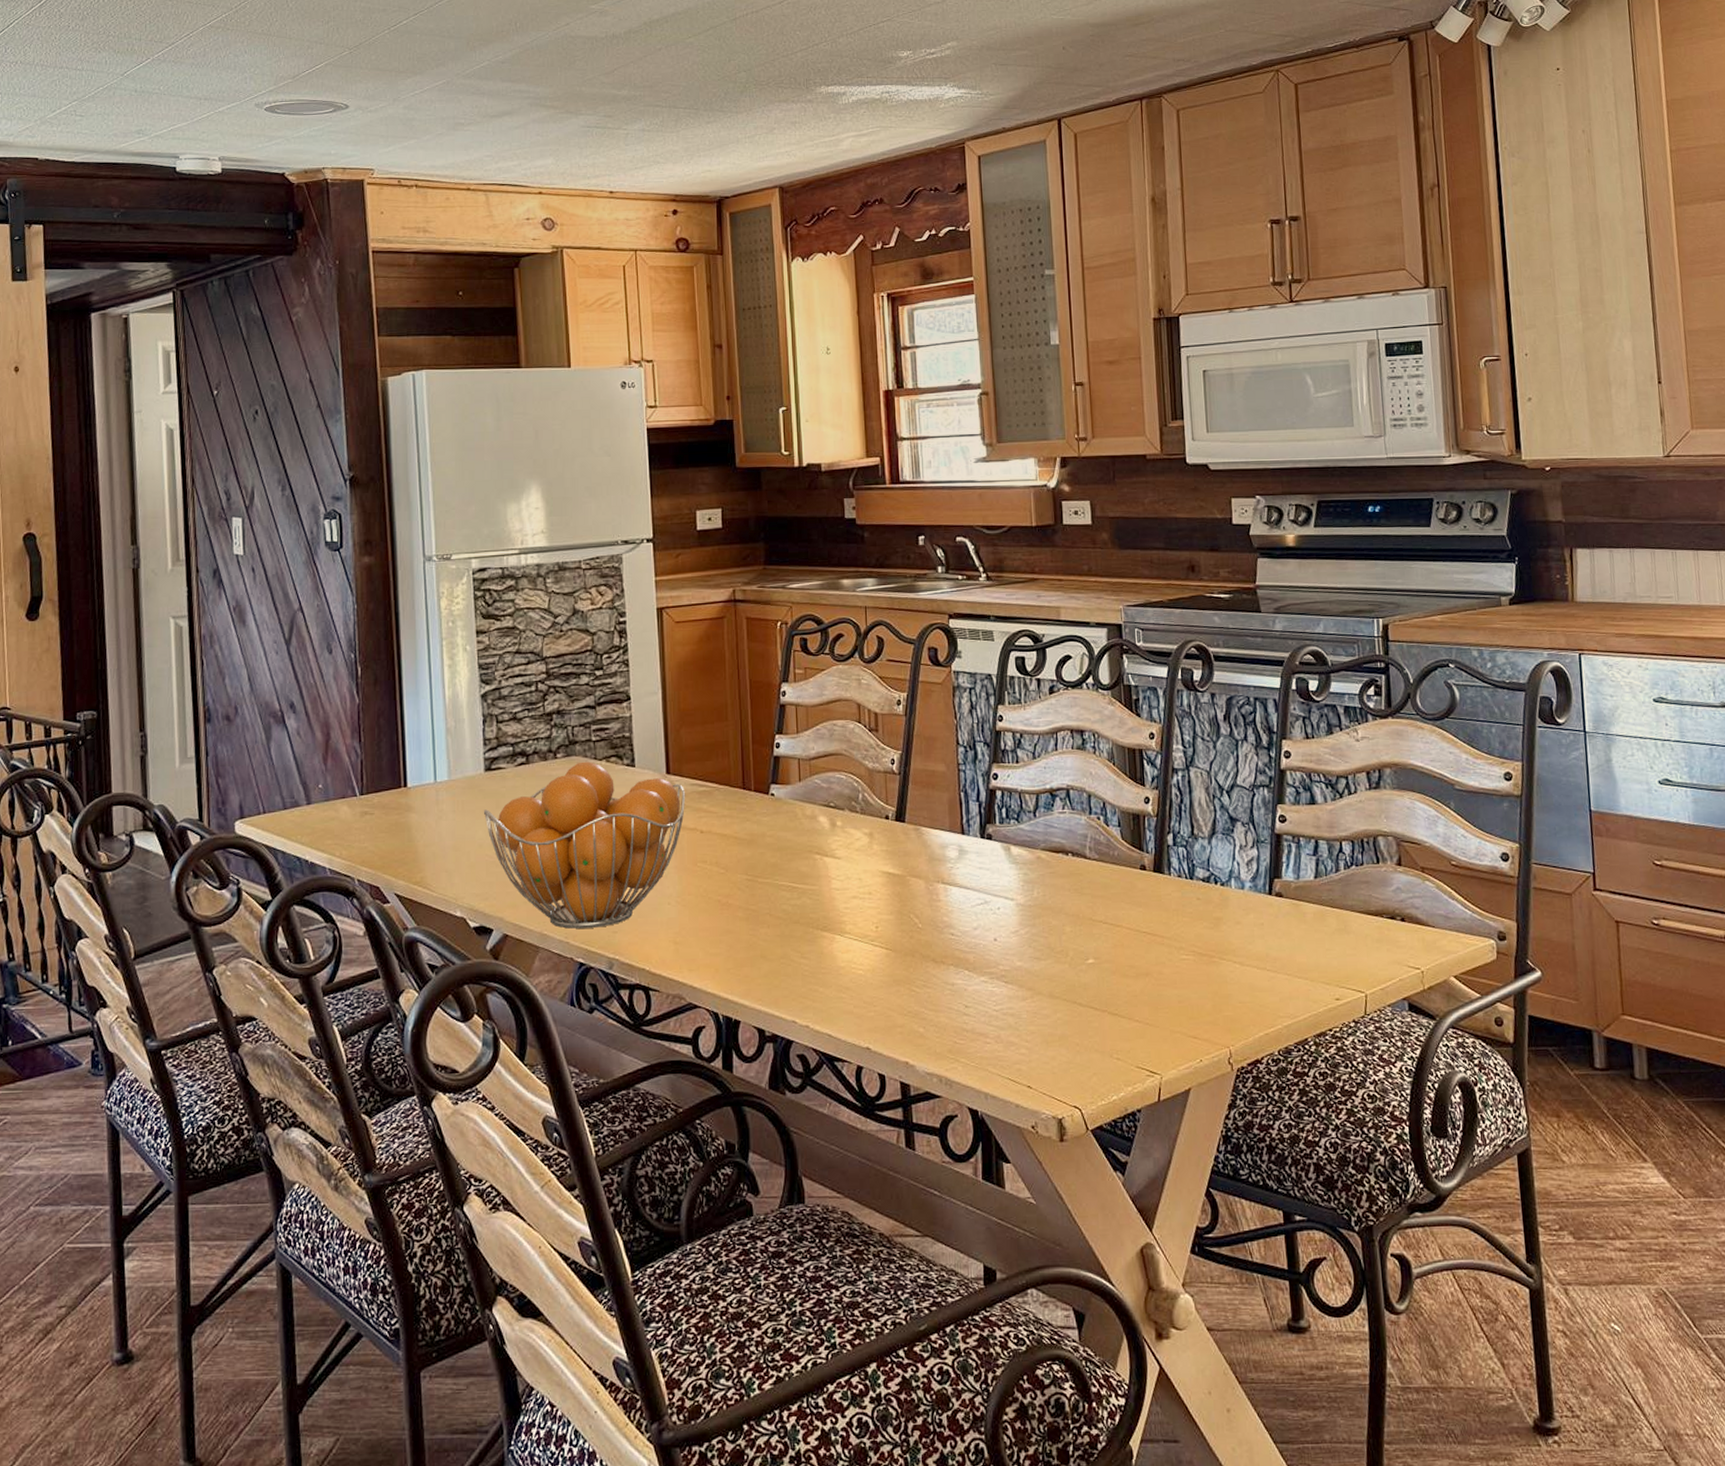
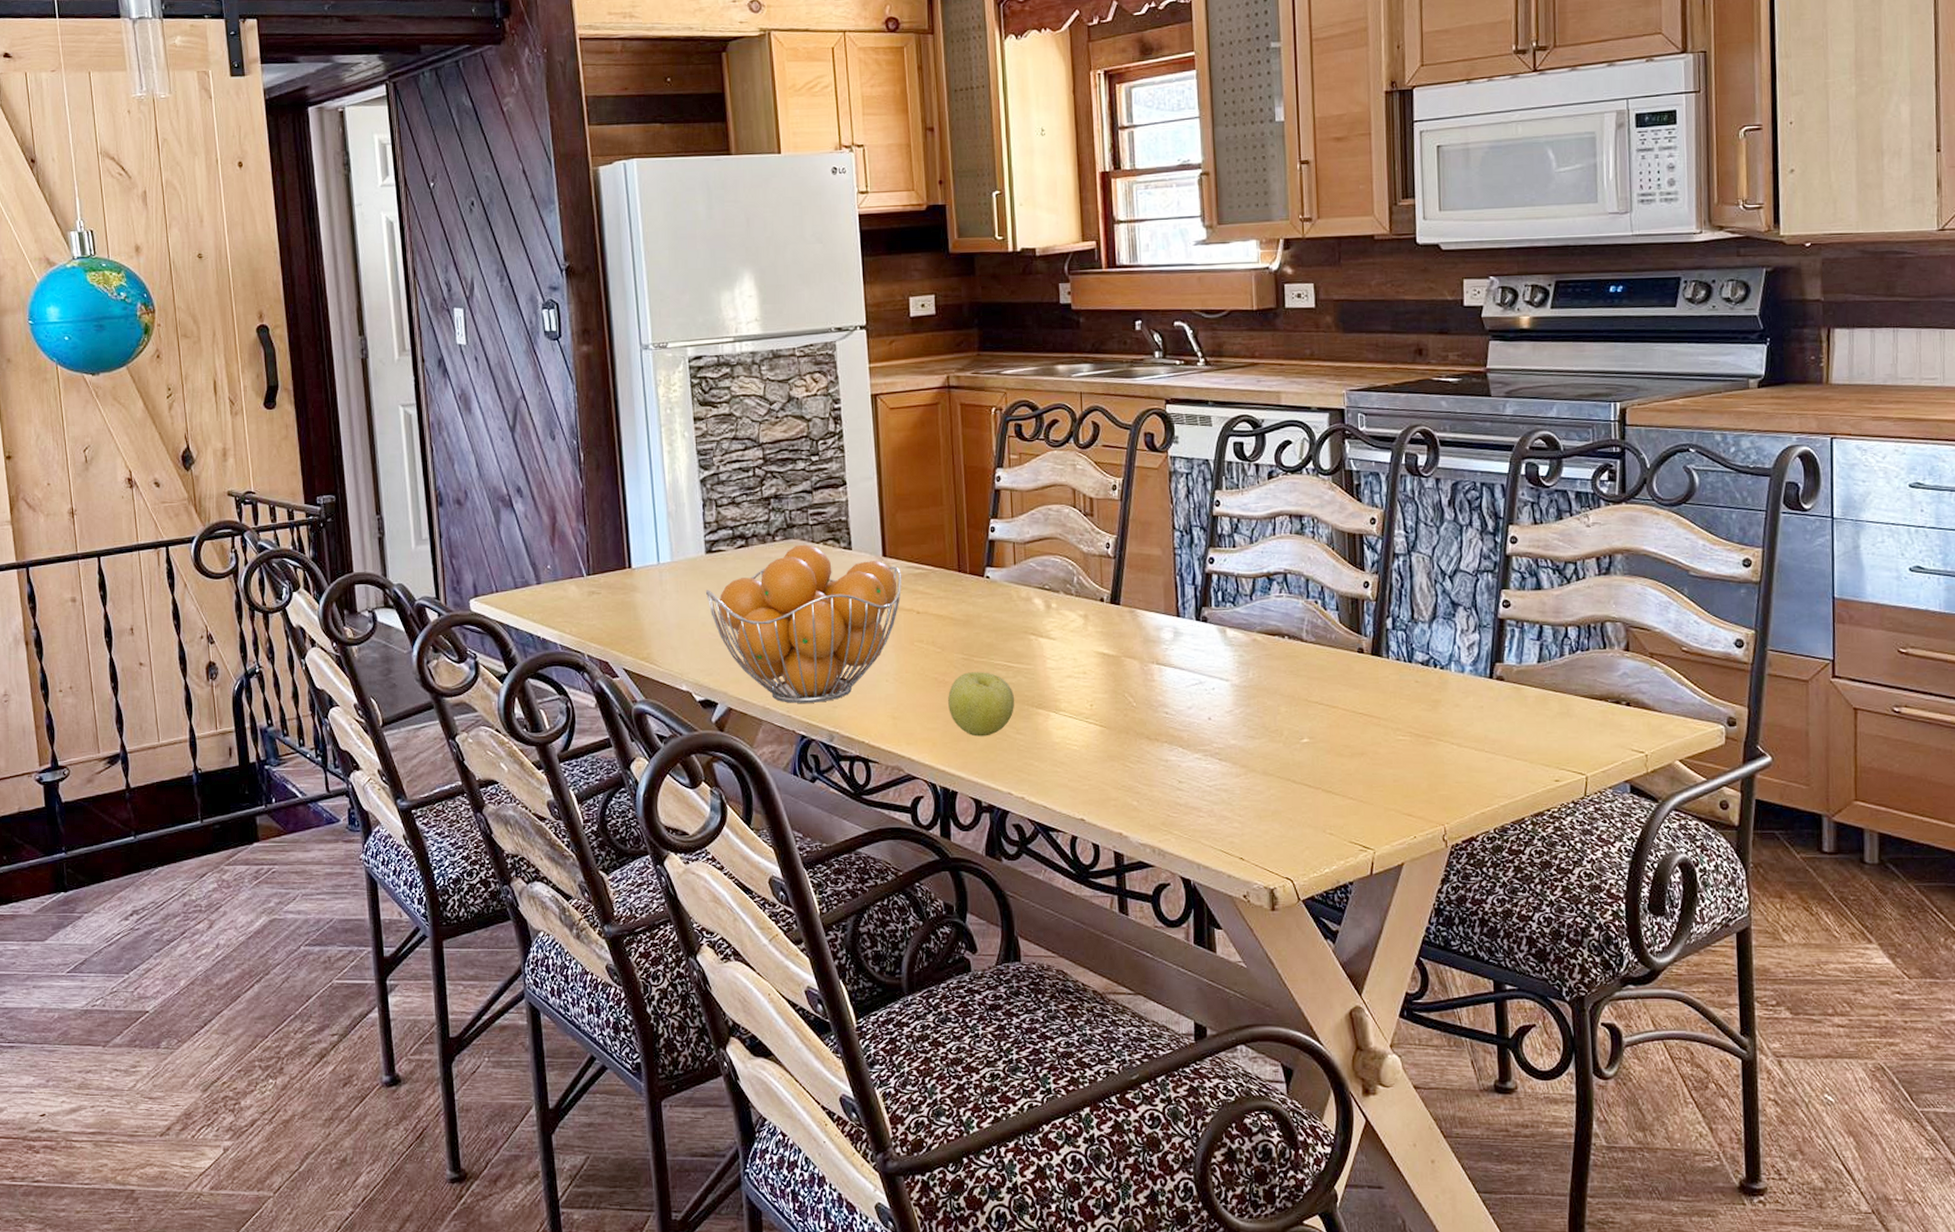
apple: none [731,893,799,962] -> present [948,672,1014,737]

